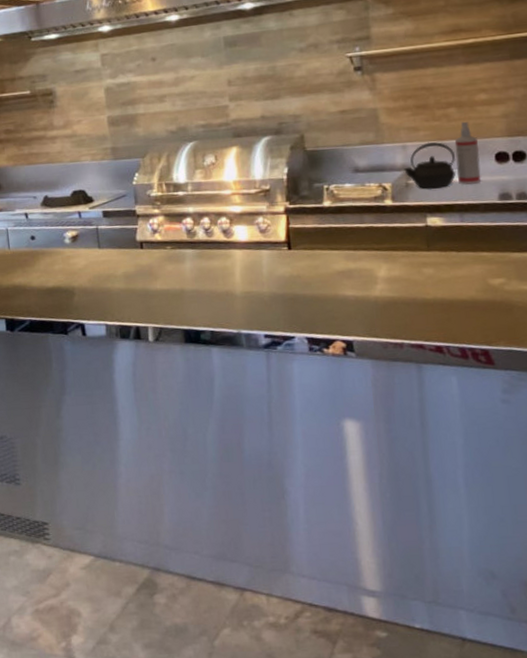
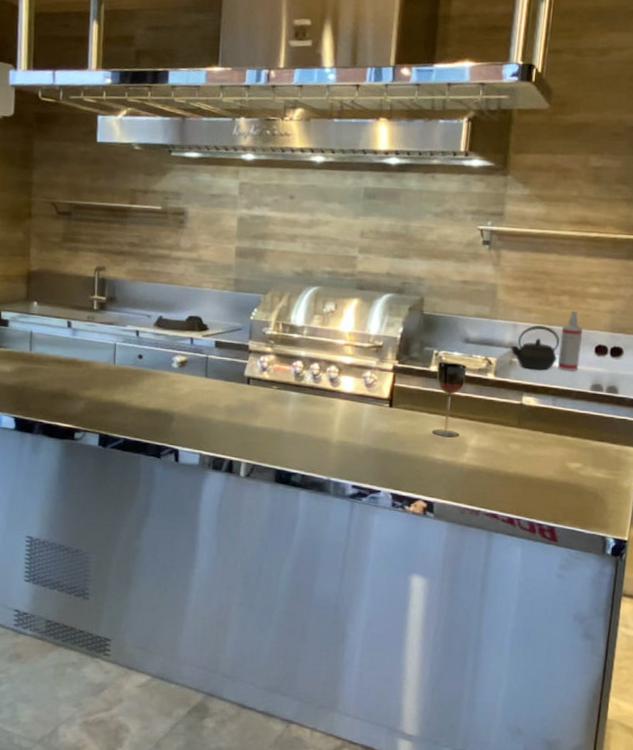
wineglass: none [330,194,367,271] -> present [432,361,467,437]

